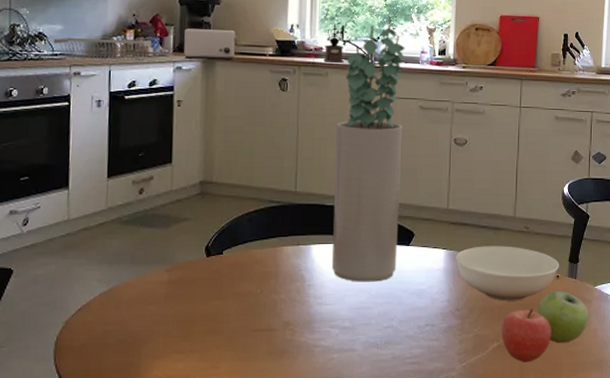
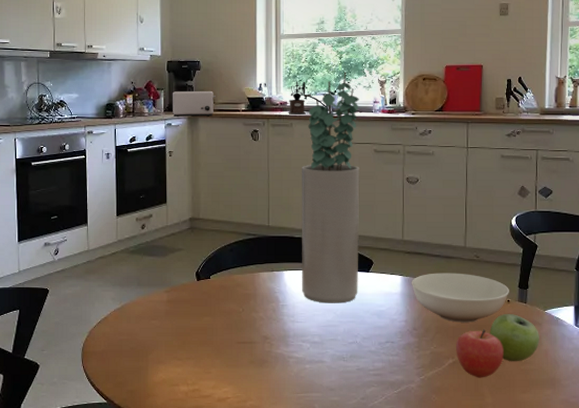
dish rack: present [54,37,153,61] -> none [72,103,147,120]

